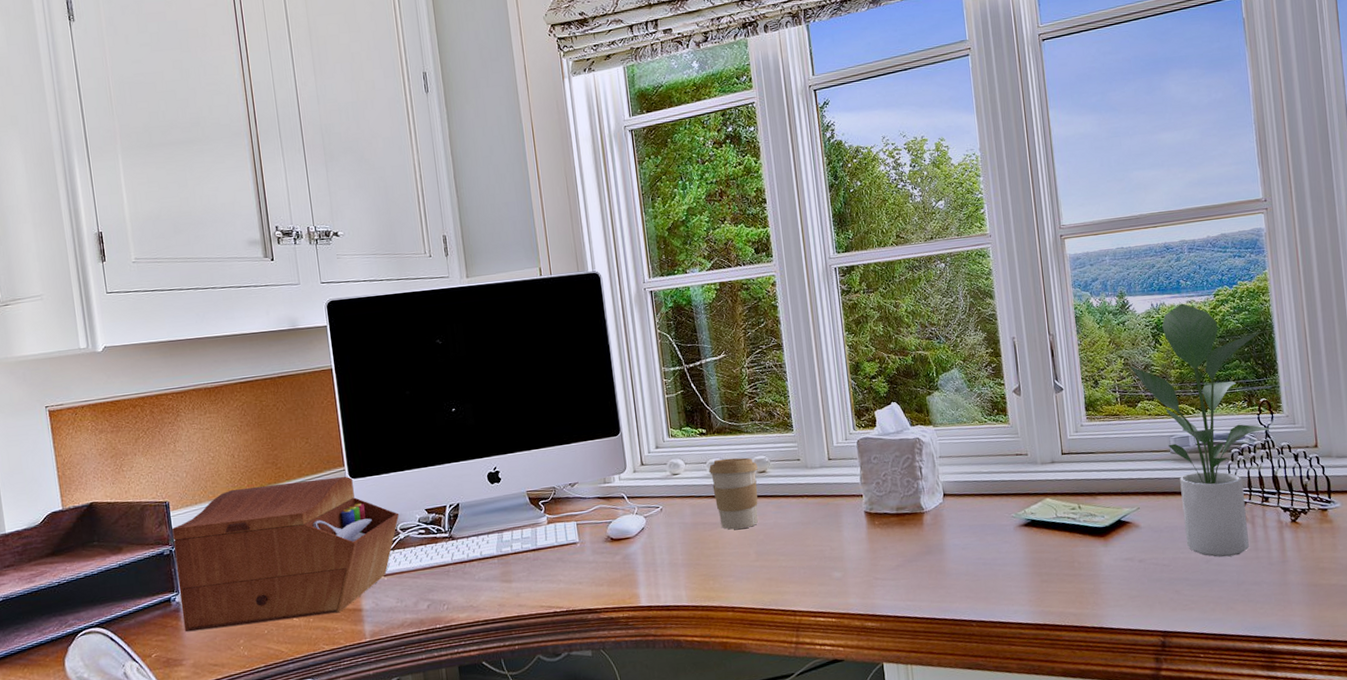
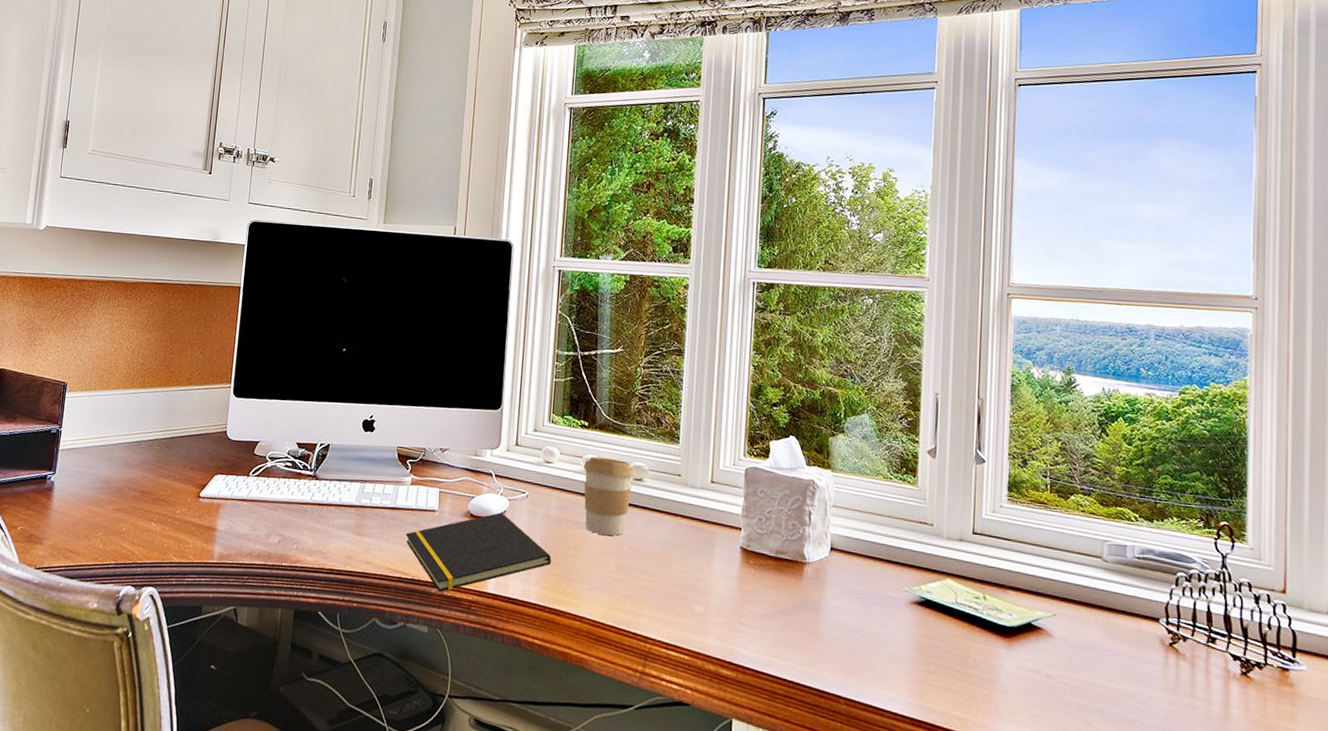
sewing box: present [171,476,400,632] -> none [52,383,272,528]
notepad: none [552,530,696,616] -> present [405,512,551,592]
potted plant: present [1130,303,1271,557] -> none [1067,394,1232,698]

